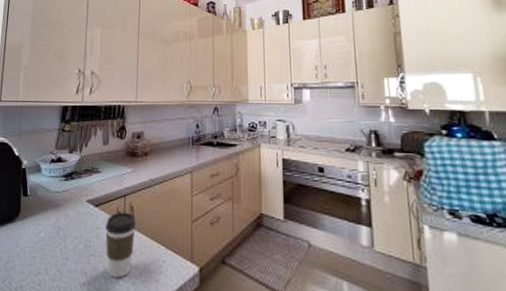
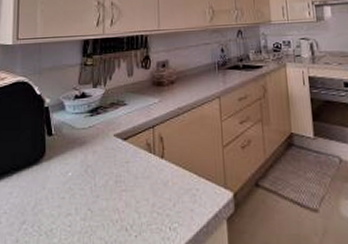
coffee cup: present [105,212,136,278] -> none [135,143,167,212]

